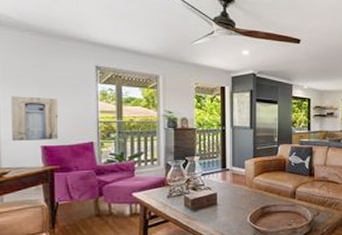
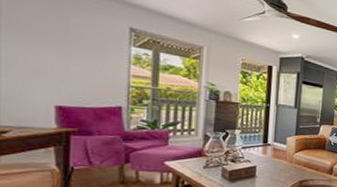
wall art: present [11,96,59,142] -> none [15,47,80,101]

